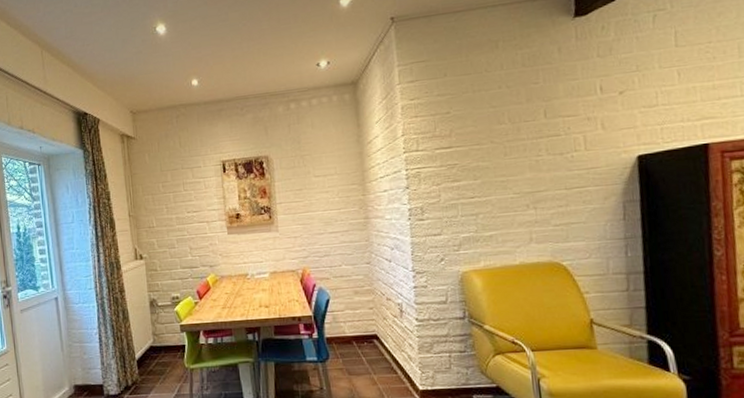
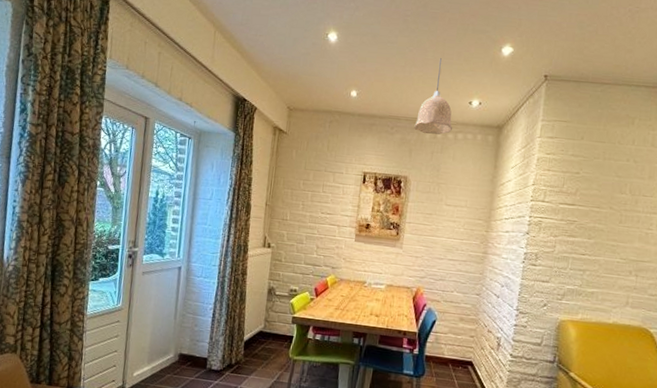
pendant lamp: none [264,25,305,107] -> present [414,58,452,135]

